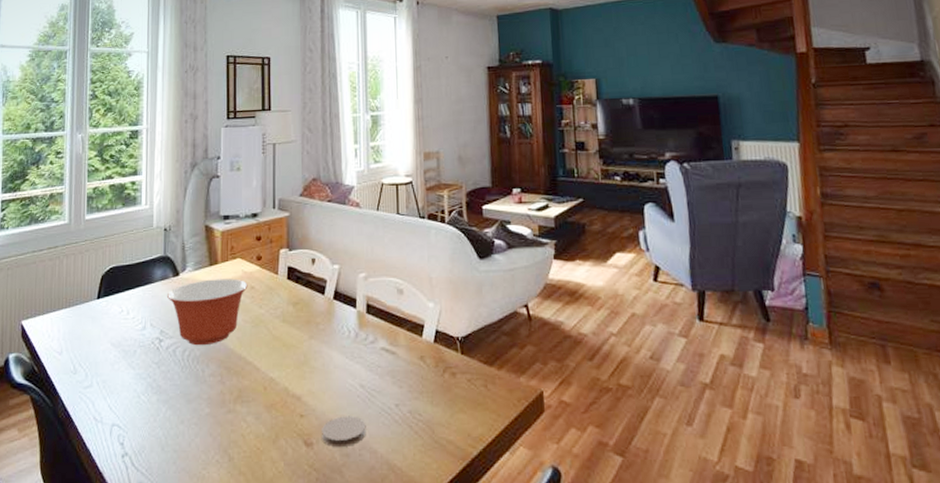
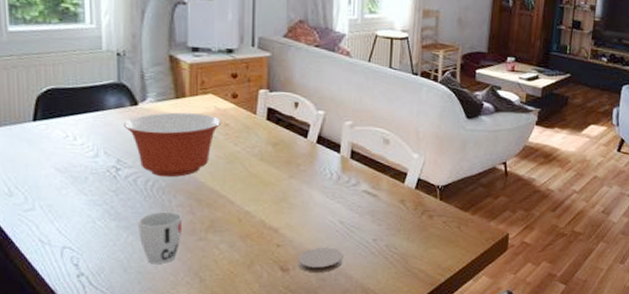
cup: none [175,382,213,440] -> present [138,211,182,264]

